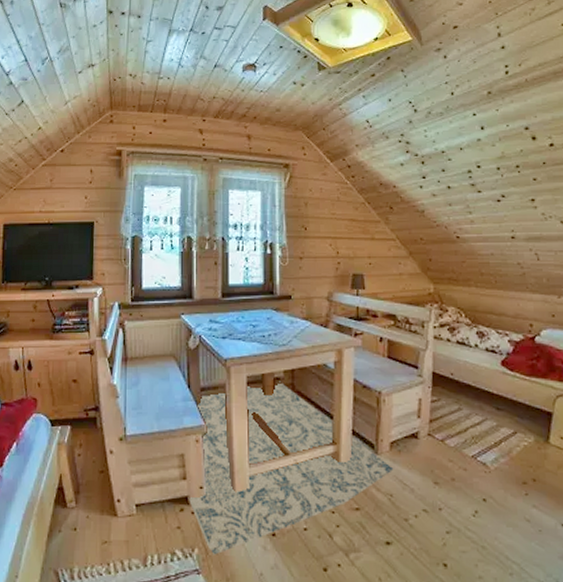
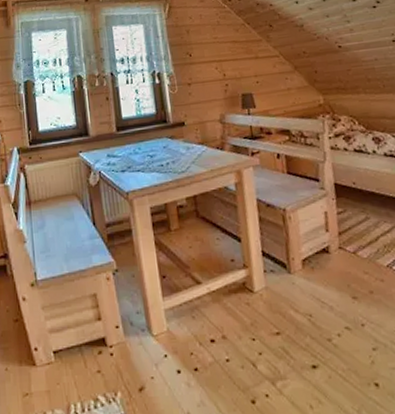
rug: present [188,381,394,555] -> none [105,209,310,398]

